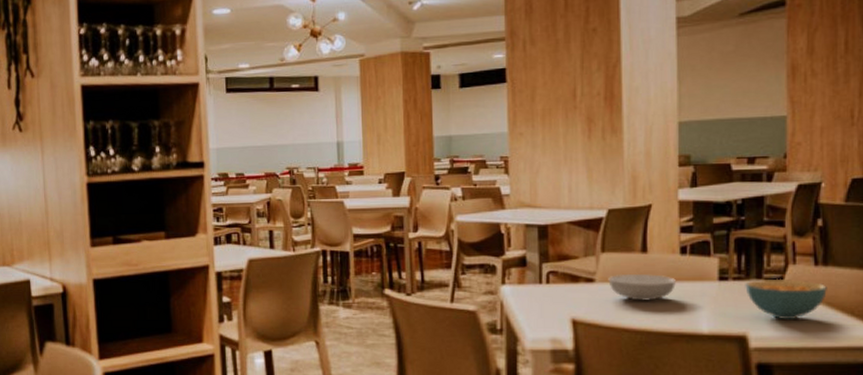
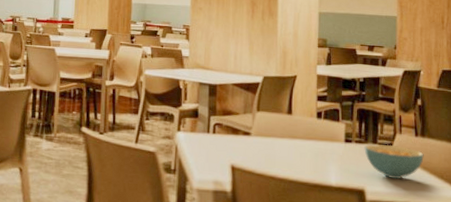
serving bowl: present [608,273,676,301] -> none [261,130,312,155]

